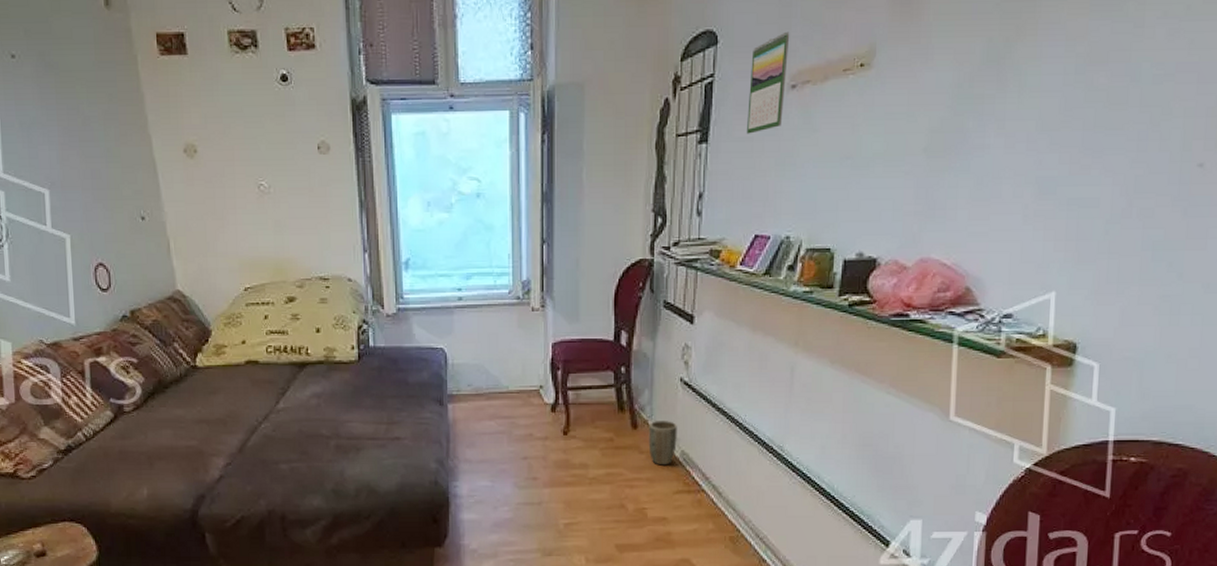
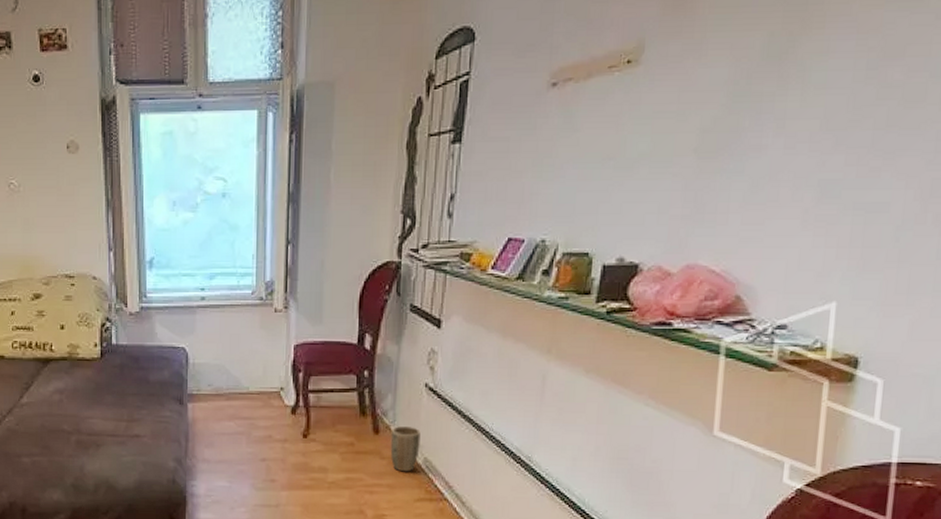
calendar: present [747,31,790,134] -> none [503,27,552,134]

